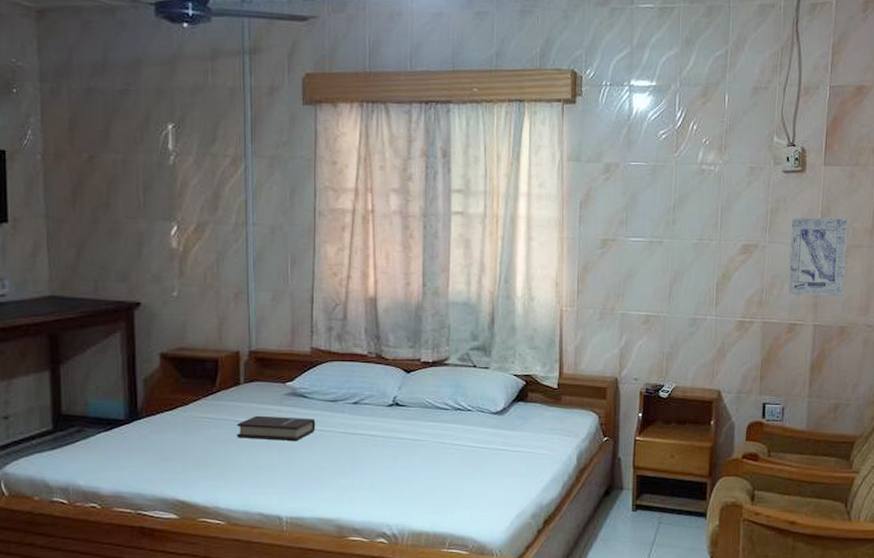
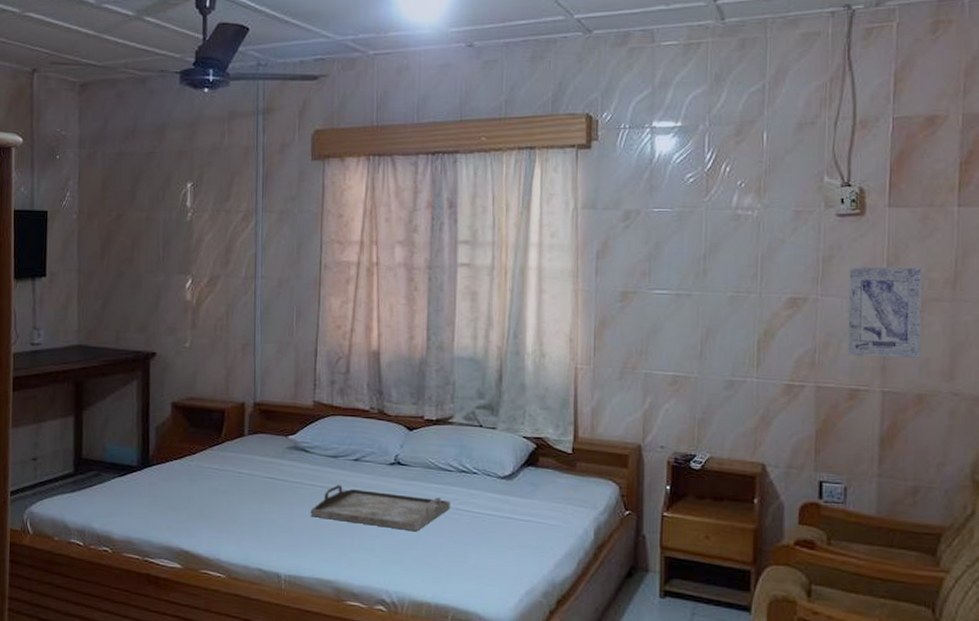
book: present [237,415,316,442] -> none [239,468,316,497]
serving tray: none [310,428,447,468] -> present [310,485,450,532]

